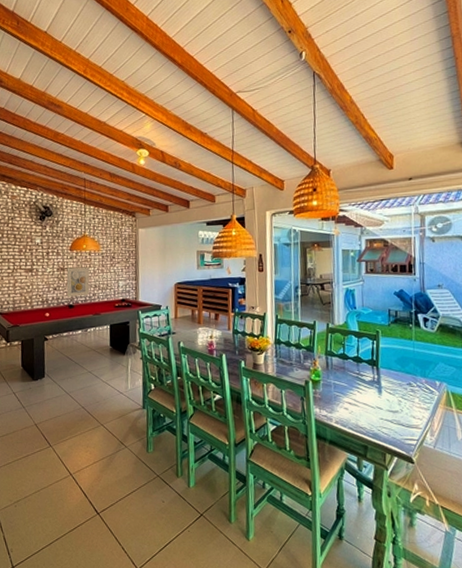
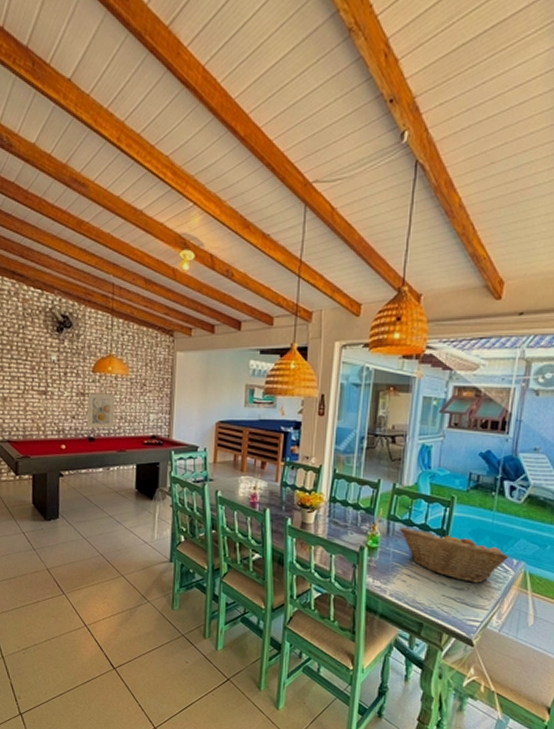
fruit basket: none [336,361,433,405] -> present [399,528,510,583]

